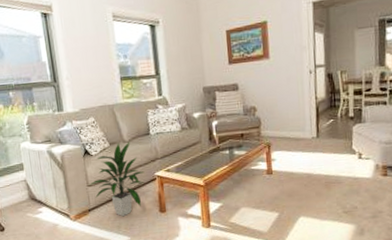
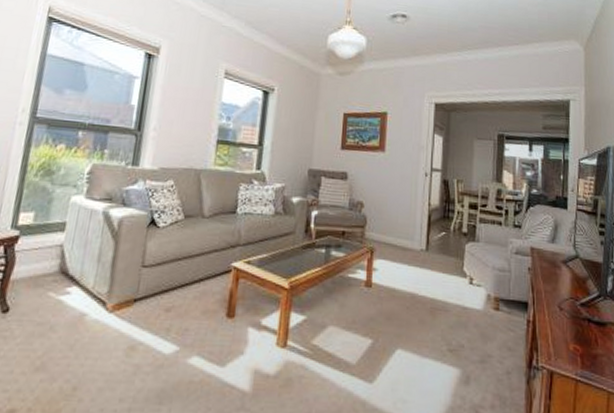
indoor plant: present [89,141,145,217] -> none [144,216,219,316]

